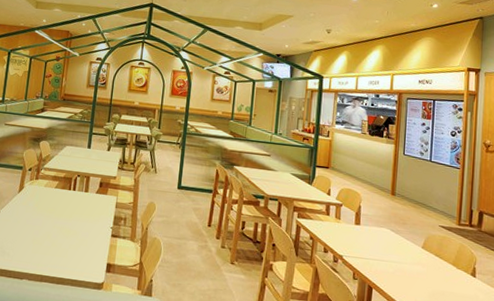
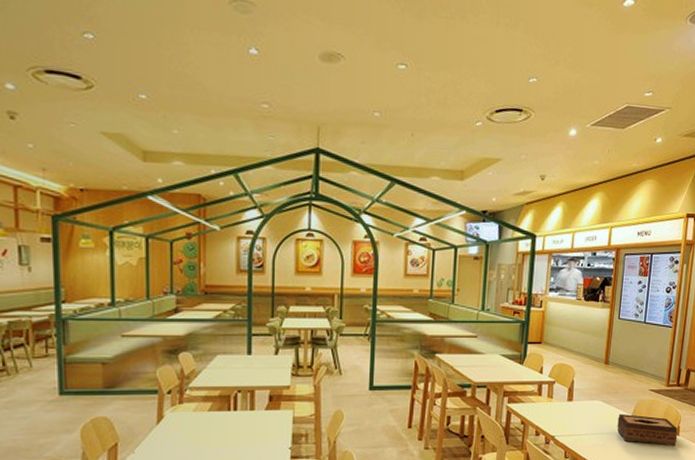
tissue box: none [406,244,474,288] -> present [617,413,678,447]

